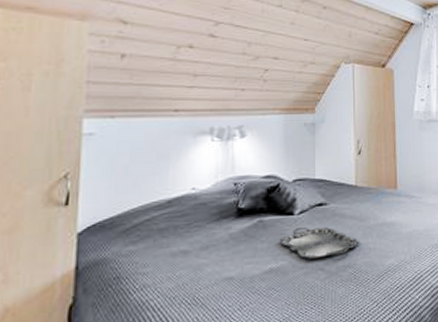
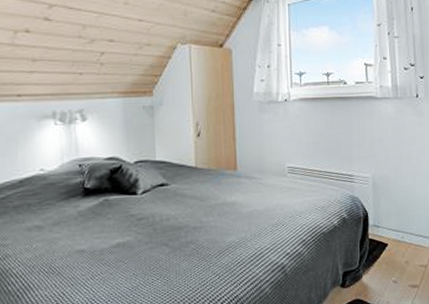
serving tray: present [279,227,360,259] -> none [124,206,202,235]

